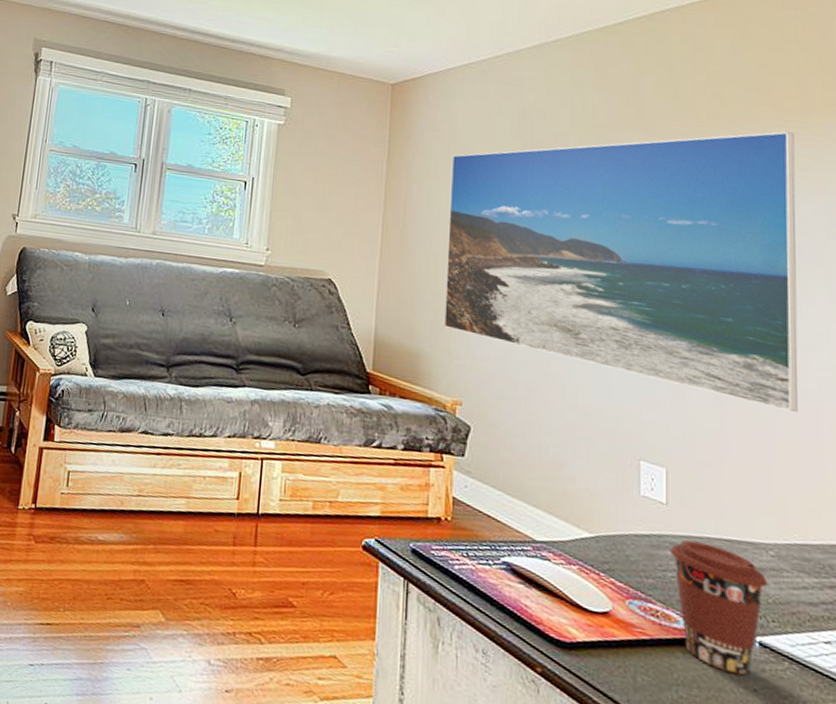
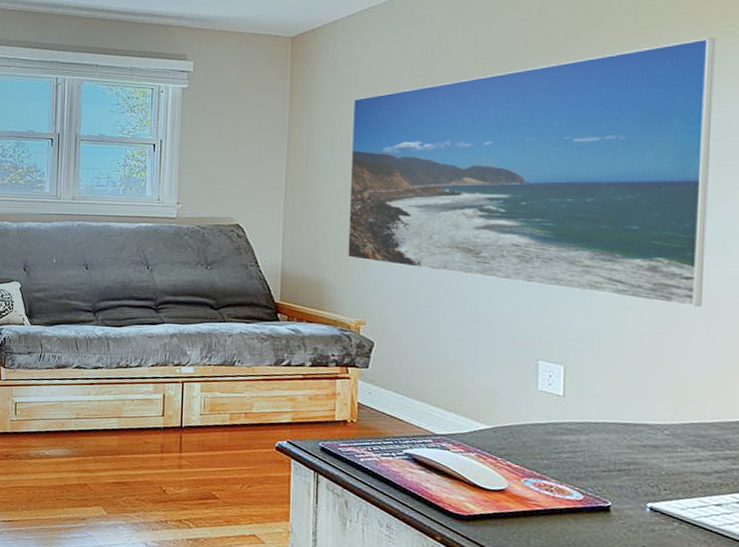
coffee cup: present [669,539,768,676] -> none [564,425,662,536]

